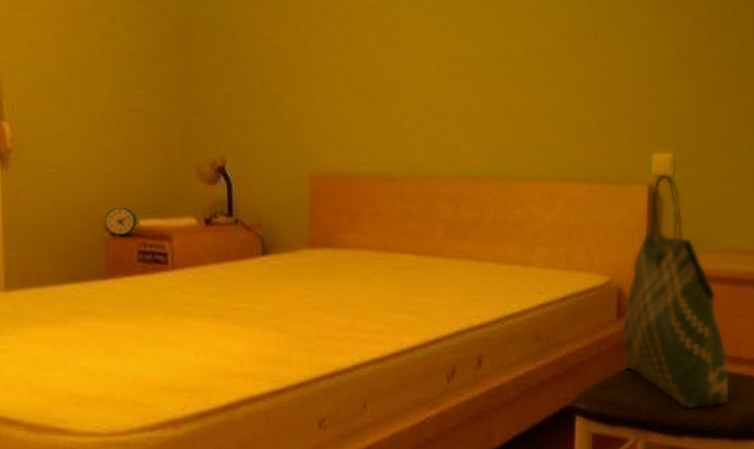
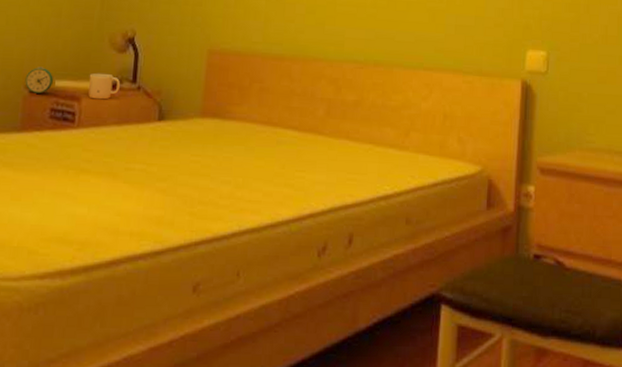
mug: none [178,208,216,237] -> present [88,73,121,100]
tote bag: present [622,173,729,410] -> none [491,70,599,310]

